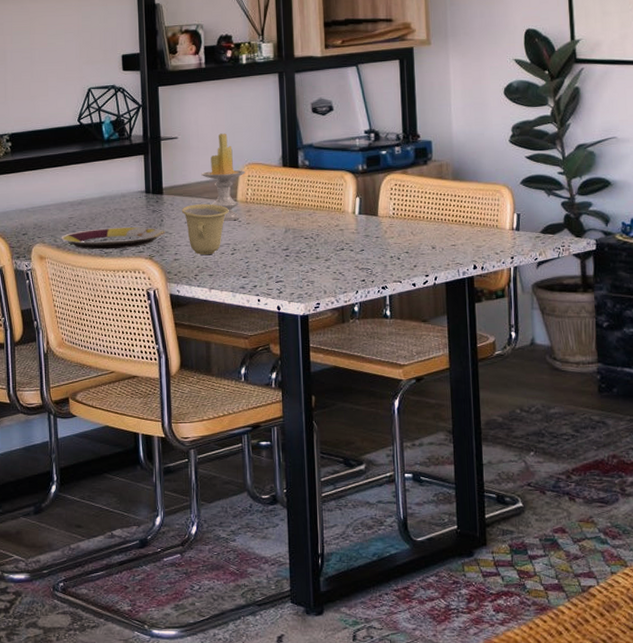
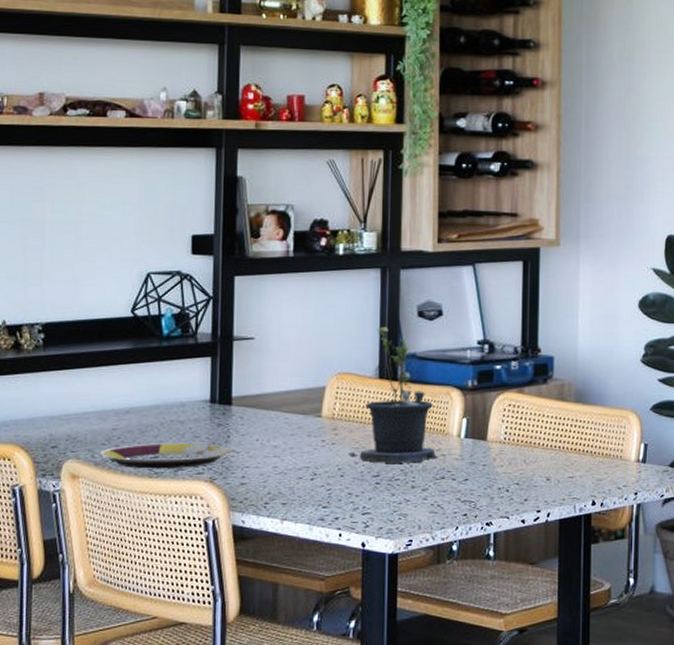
cup: present [181,204,229,256] -> none [253,418,311,480]
candle: present [201,133,246,221] -> none [280,335,334,440]
potted plant: none [261,122,337,238] -> present [348,326,438,463]

